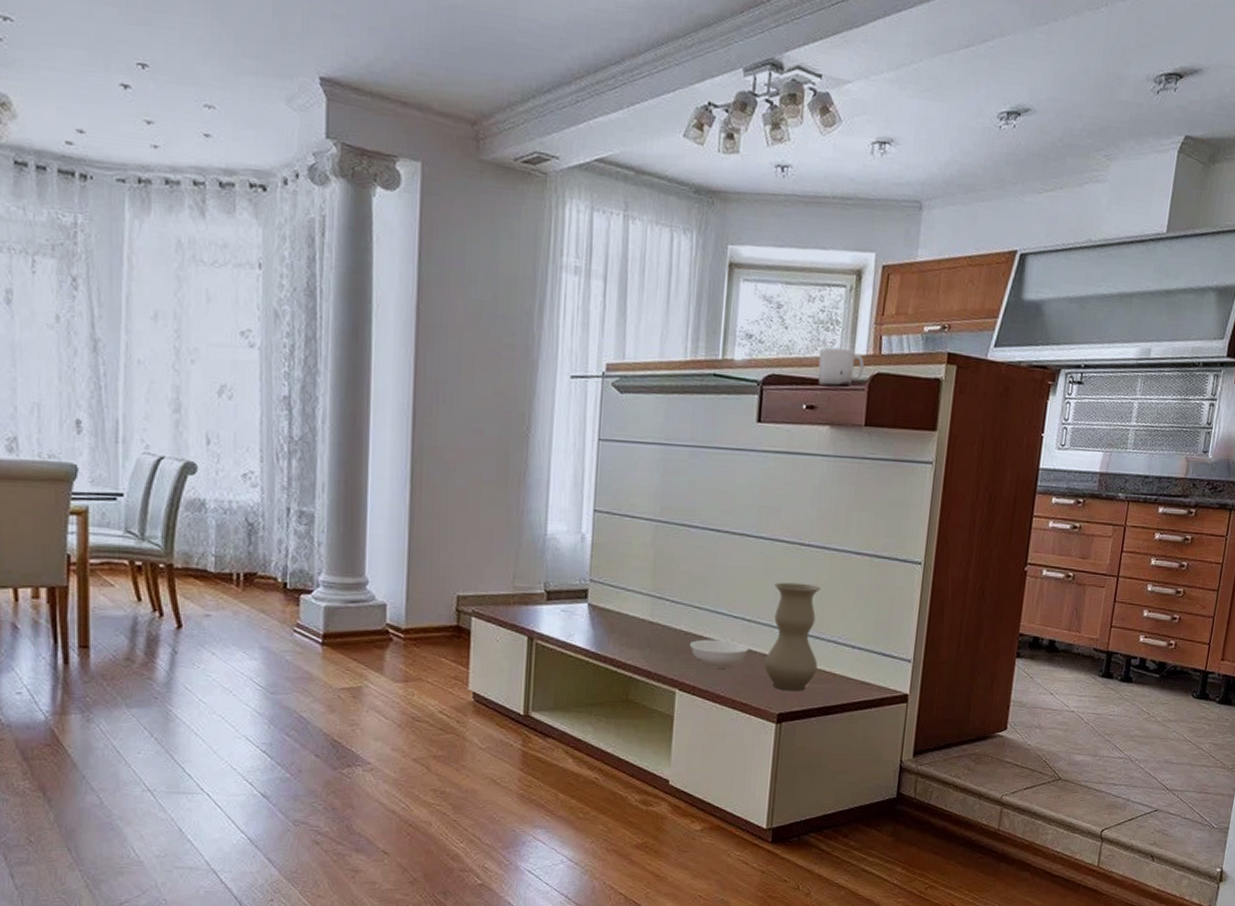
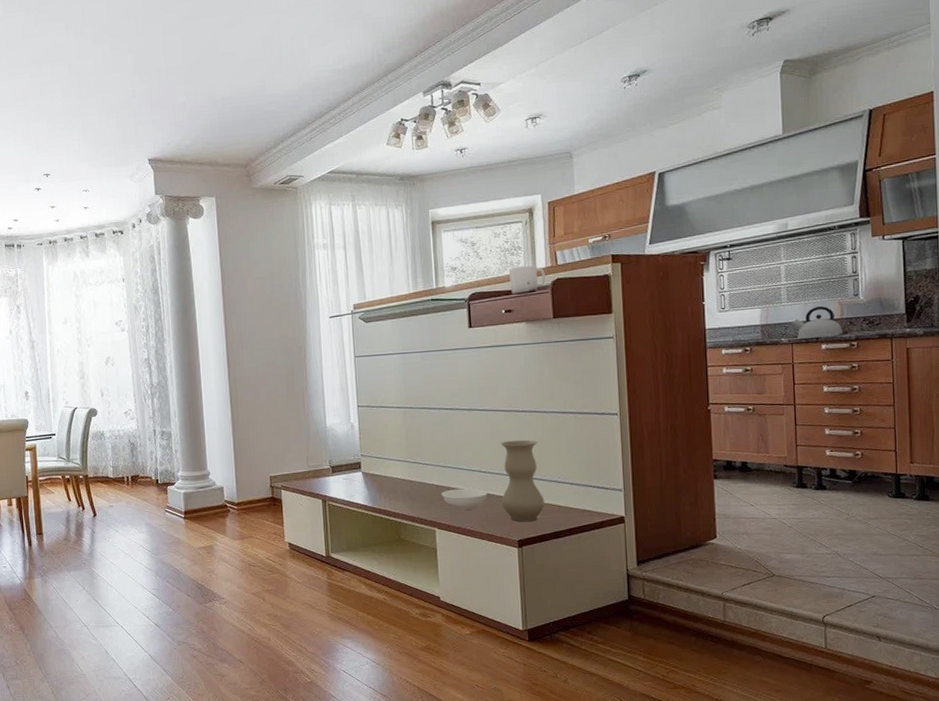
kettle: none [1133,459,1184,500] -> present [792,306,844,340]

